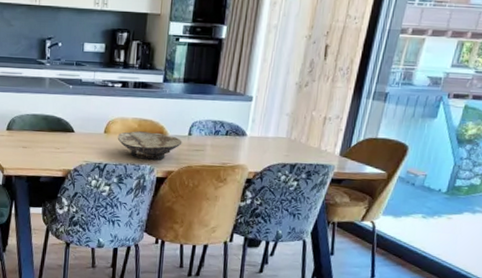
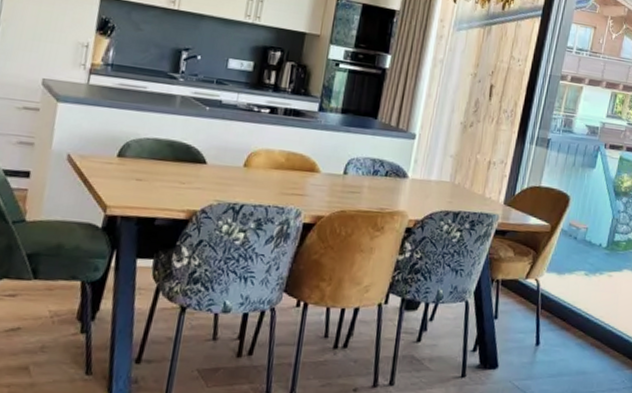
bowl: present [117,131,182,161] -> none [259,166,336,203]

